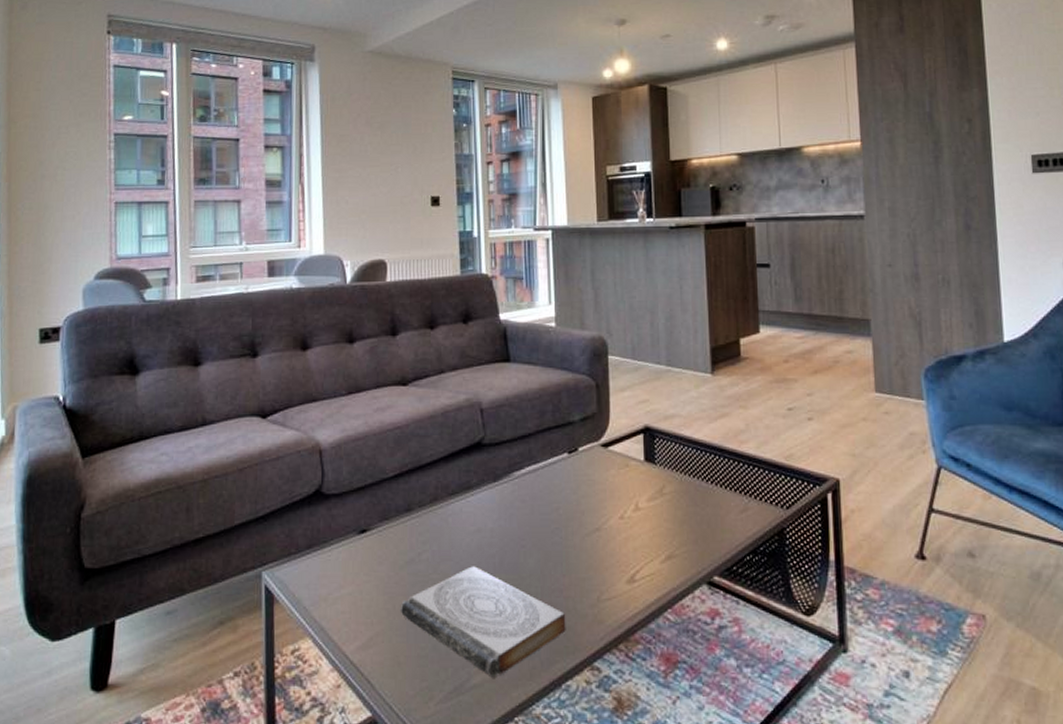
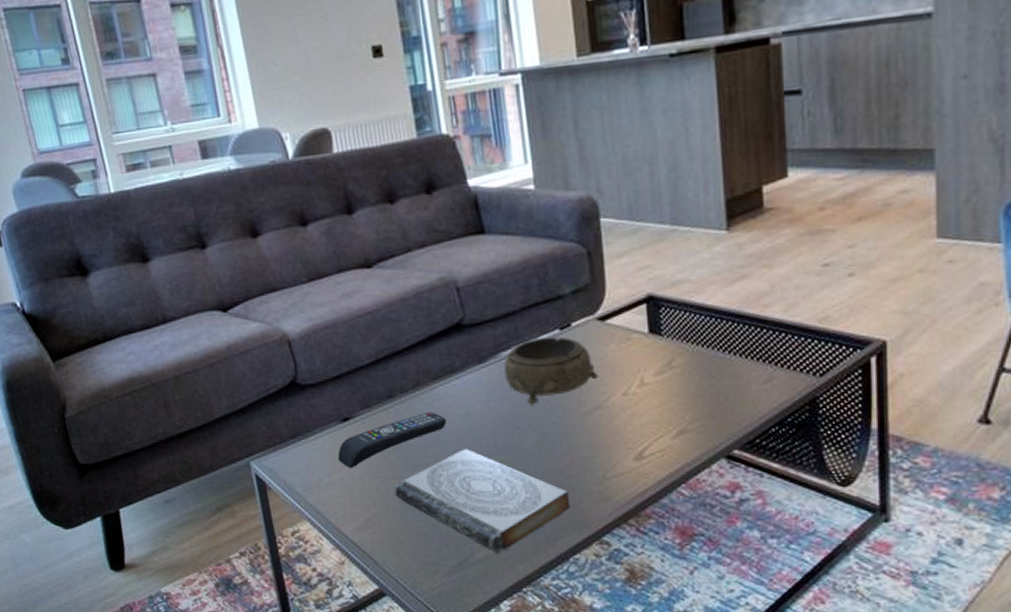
remote control: none [349,527,458,583] -> present [337,411,447,469]
decorative bowl: none [516,459,600,524] -> present [504,336,599,405]

